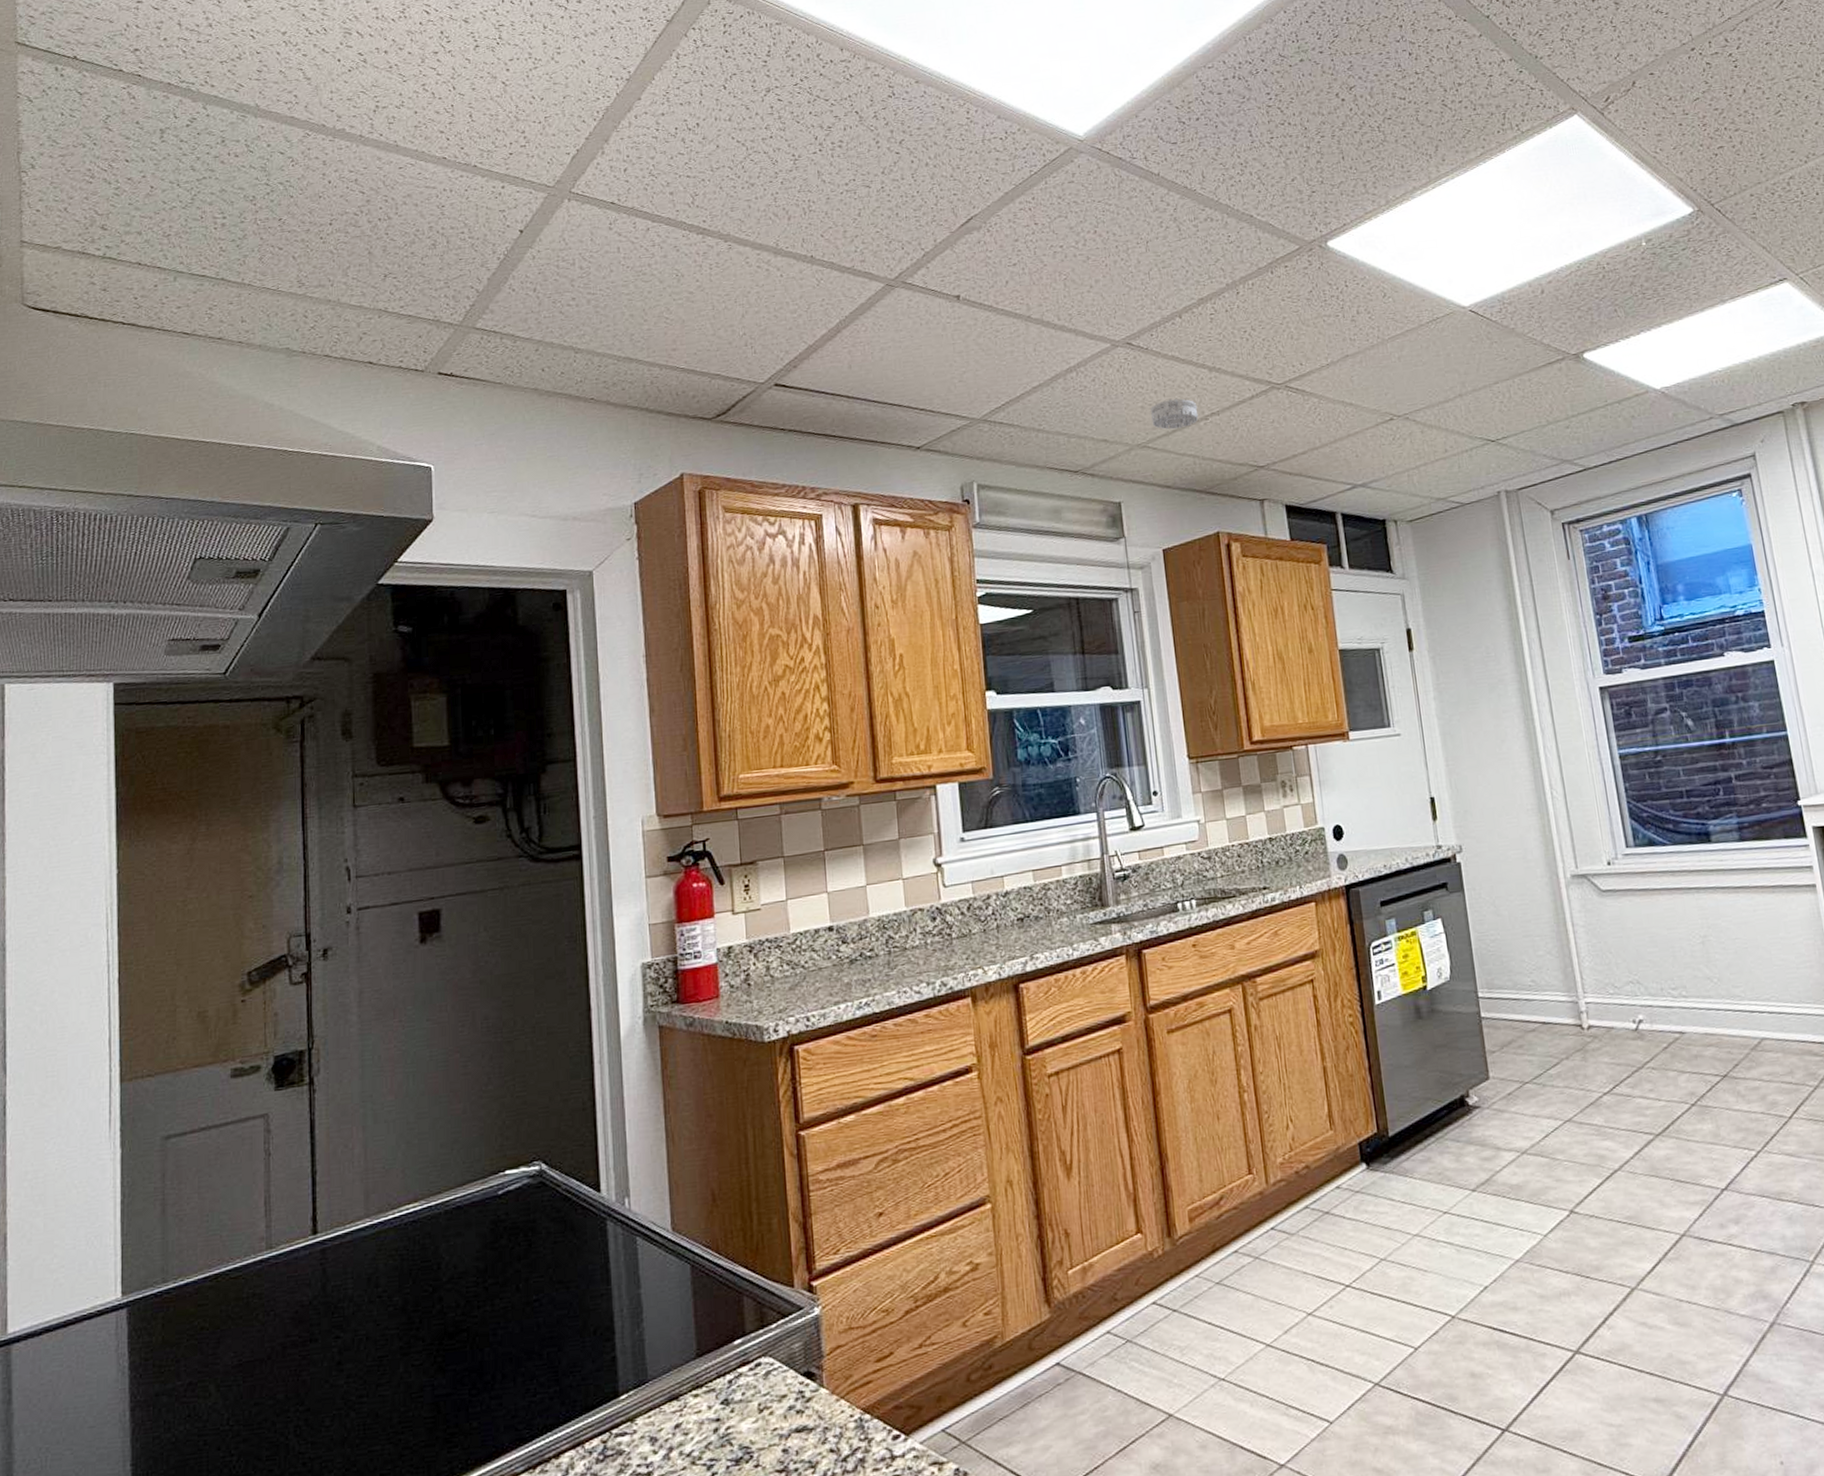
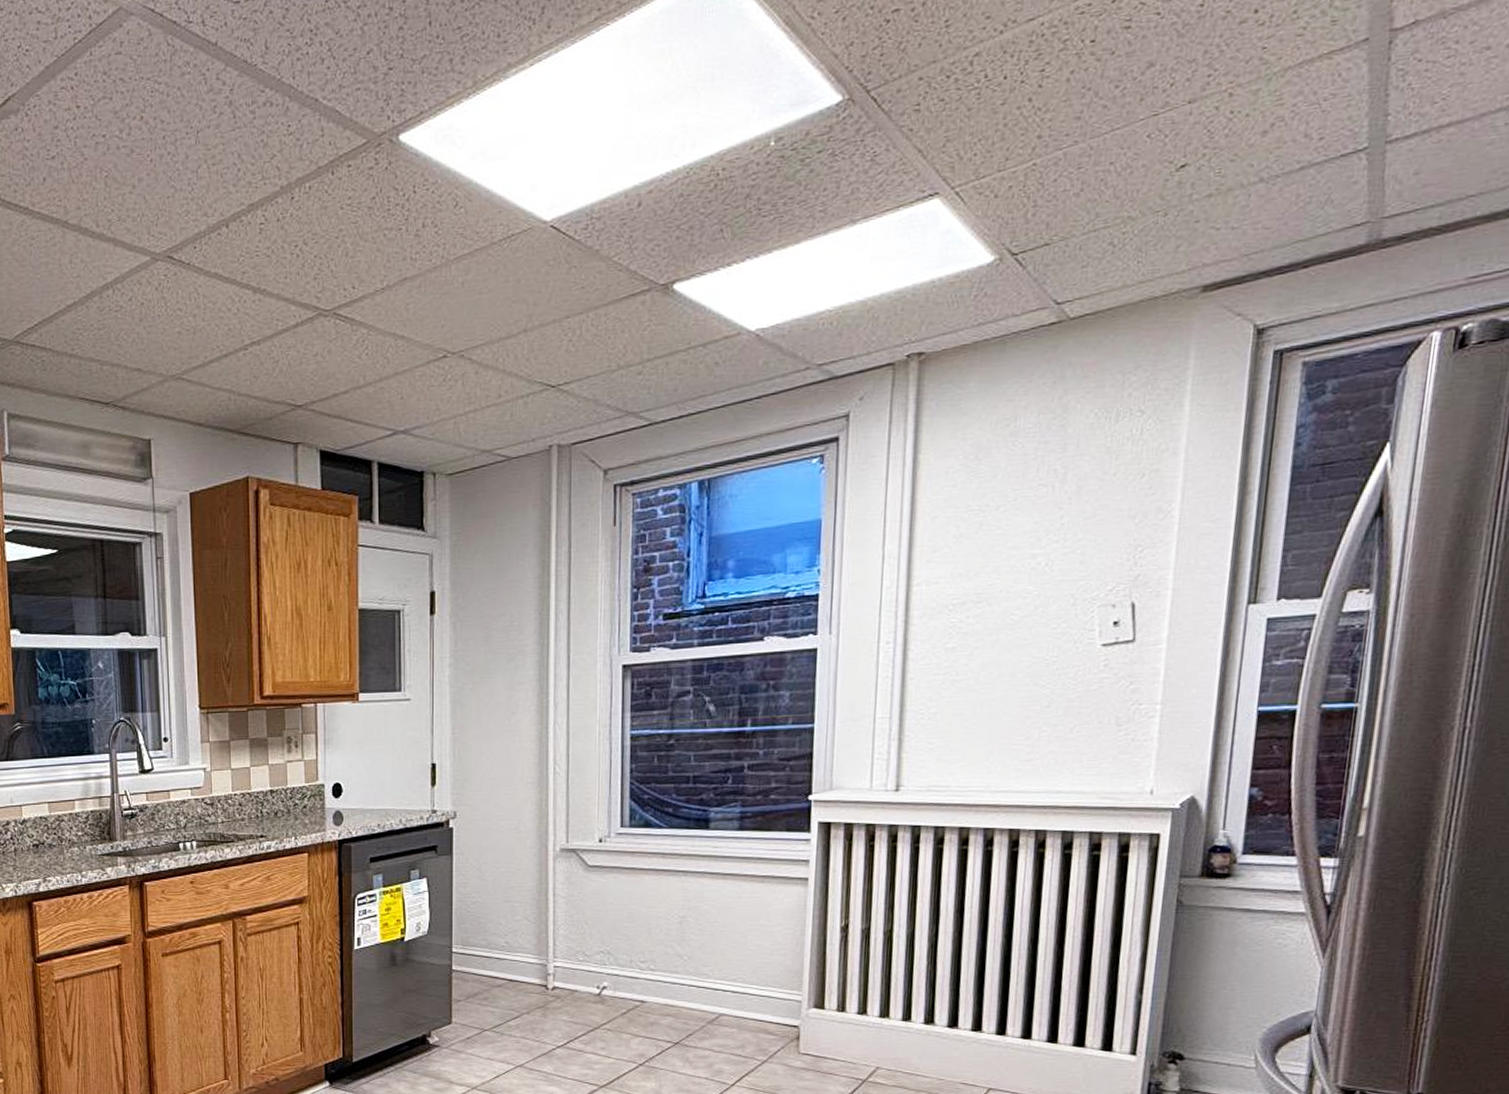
smoke detector: present [1151,398,1199,430] -> none [188,324,238,360]

